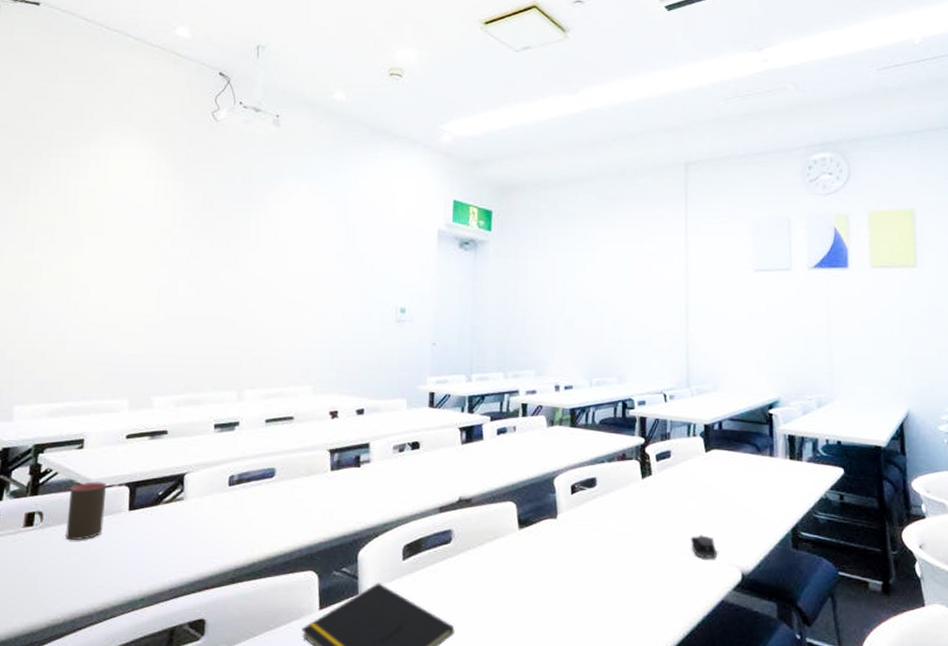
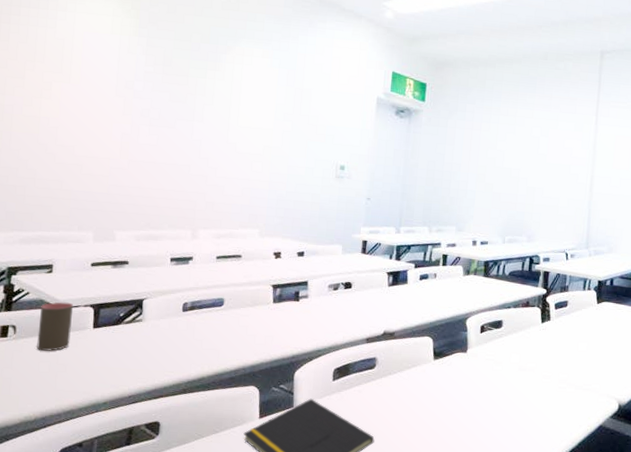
computer mouse: present [690,535,717,558] -> none [578,372,600,391]

